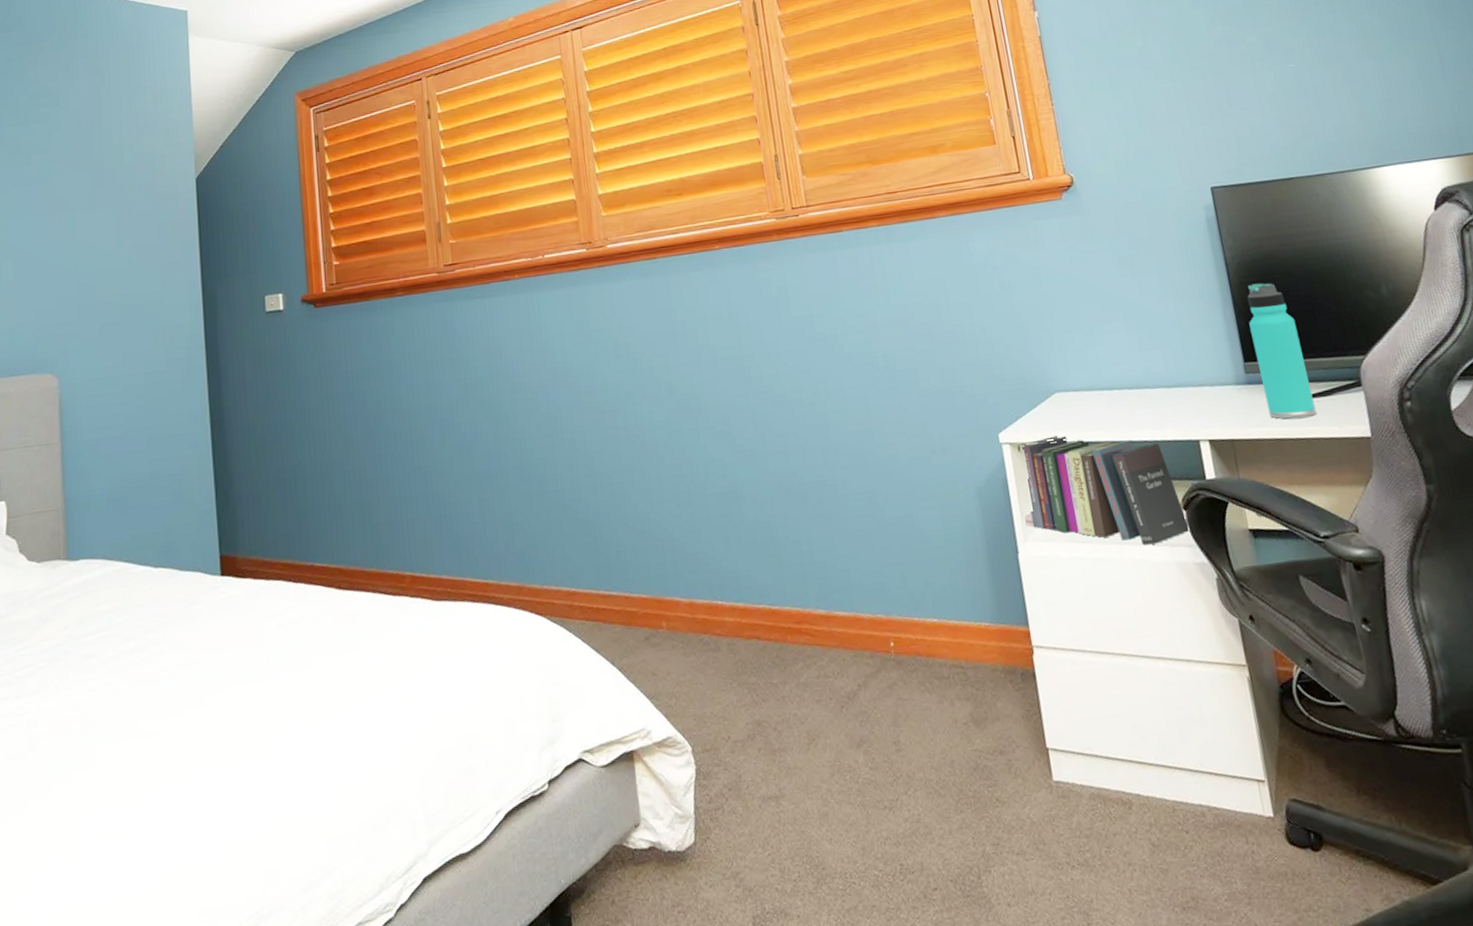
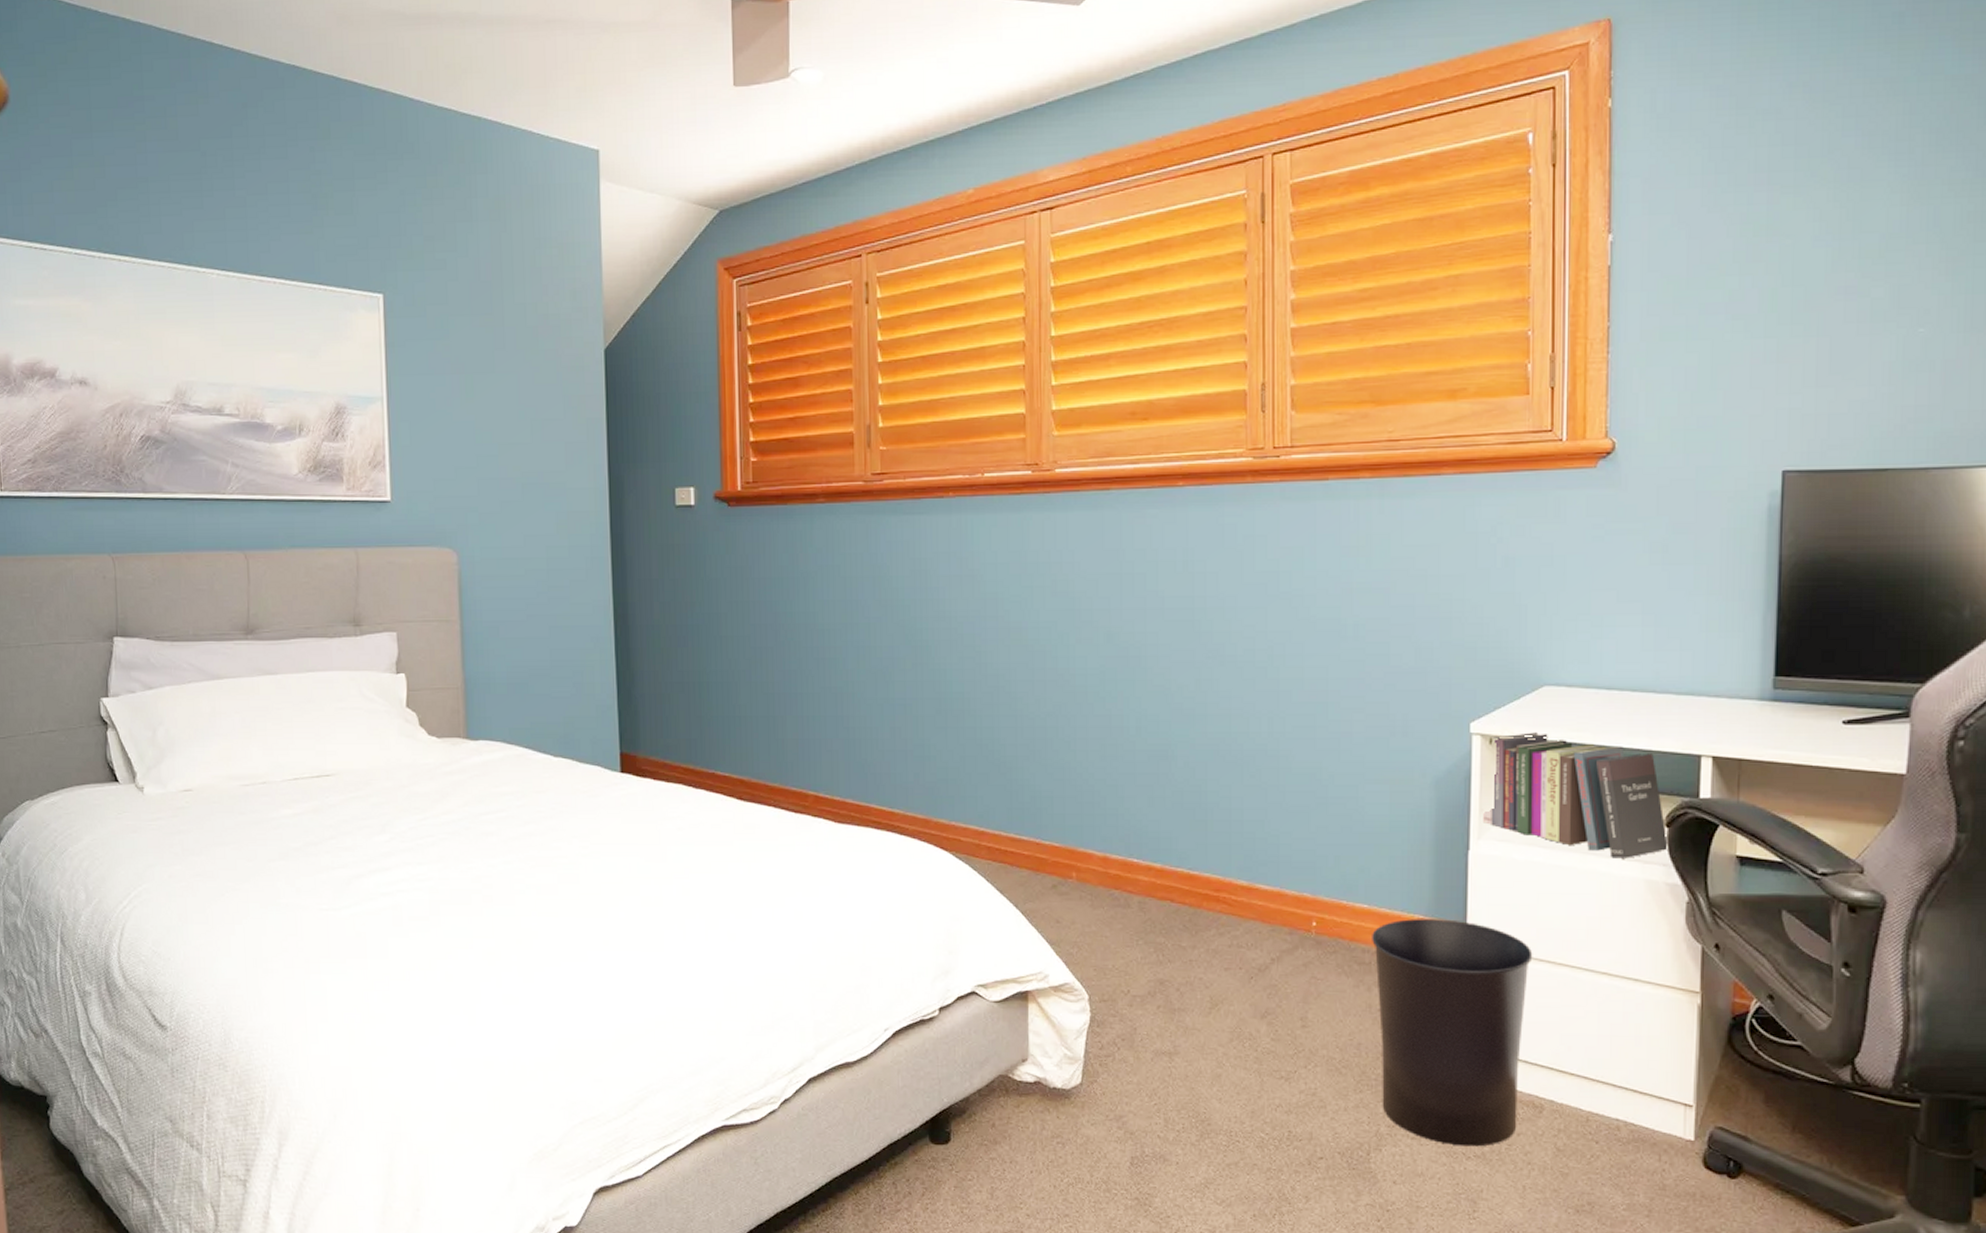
waste bin: none [946,623,1111,856] -> present [1372,919,1533,1147]
thermos bottle: present [1247,282,1317,419] -> none [1790,588,1848,746]

